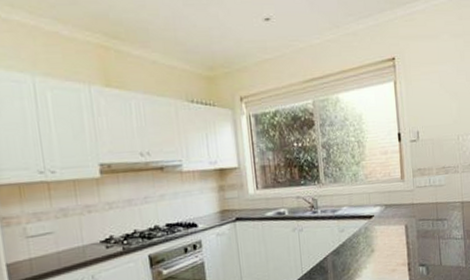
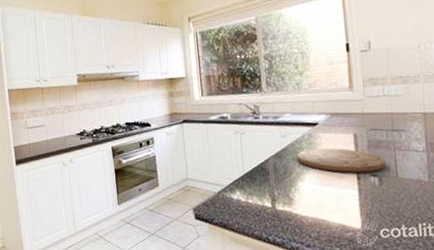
cutting board: none [355,240,432,266] -> present [297,148,386,174]

